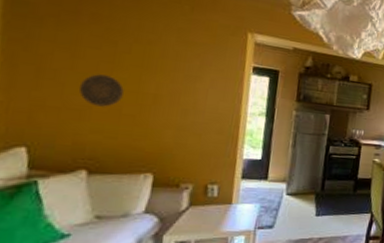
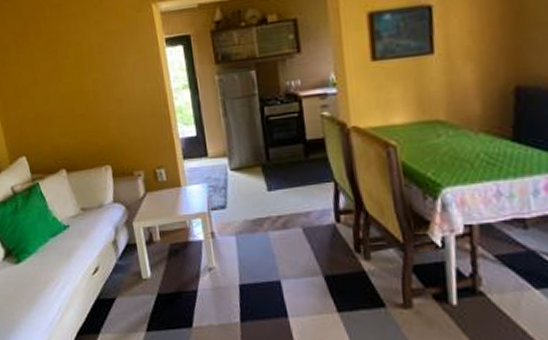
decorative plate: present [78,74,124,107] -> none [43,82,73,112]

